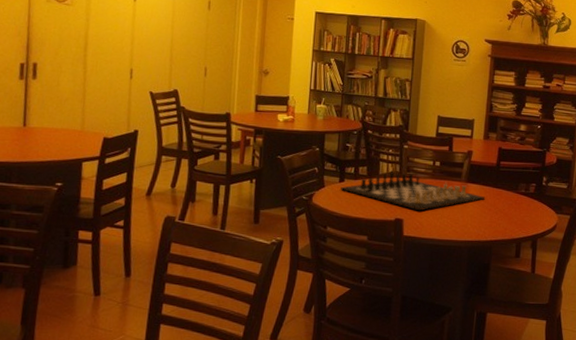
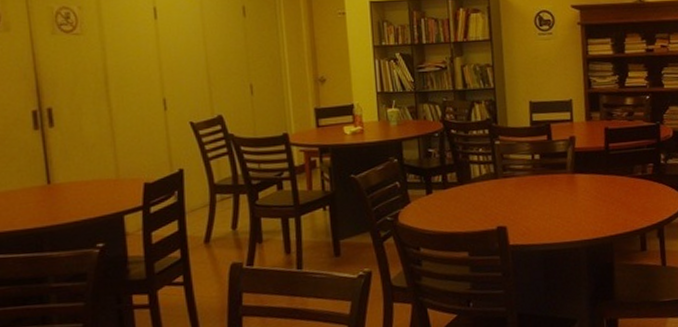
gameboard: present [341,170,485,211] -> none [429,172,597,215]

